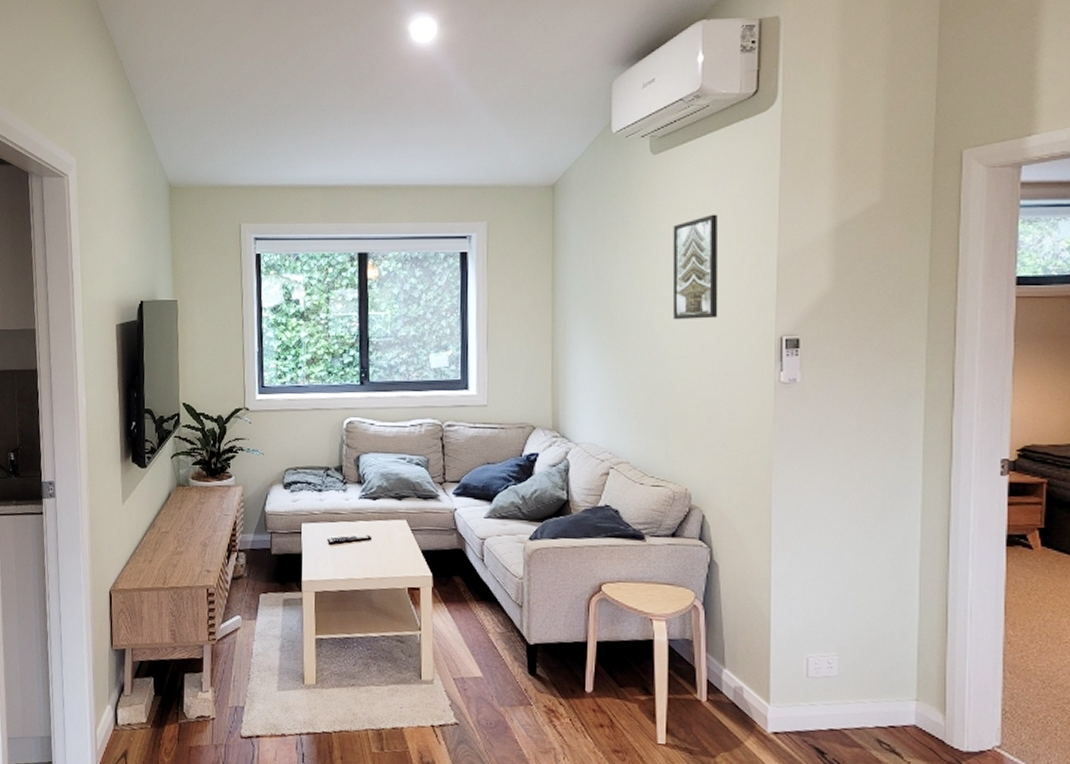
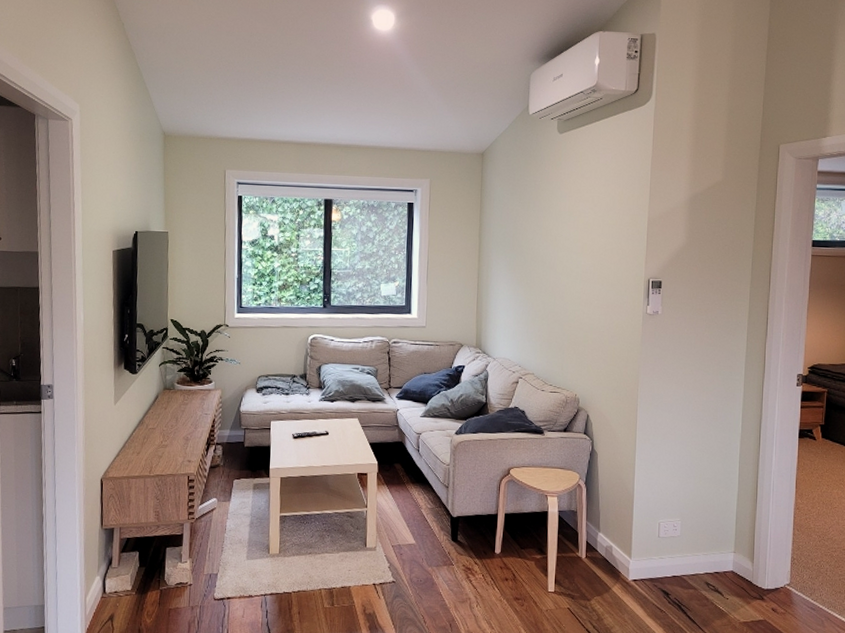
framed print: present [672,214,719,320] -> none [571,182,606,264]

